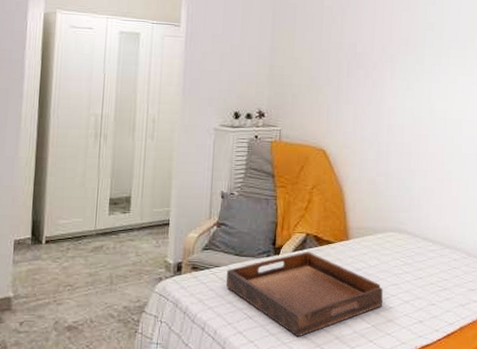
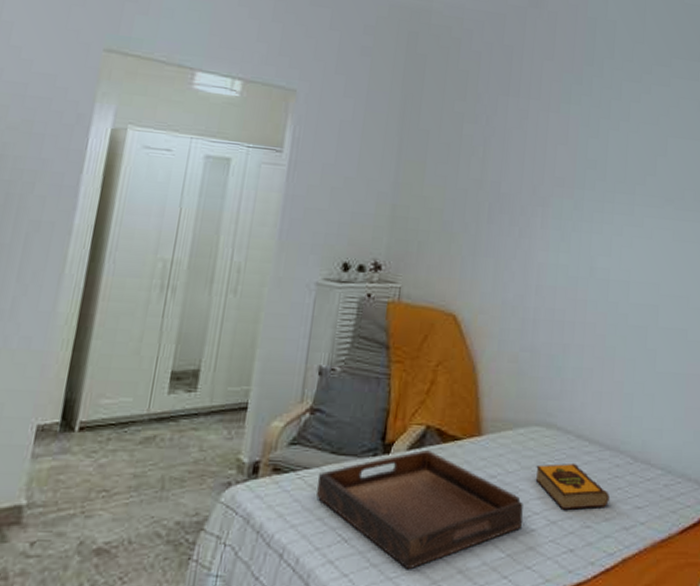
hardback book: none [391,258,449,292] -> present [535,462,609,510]

